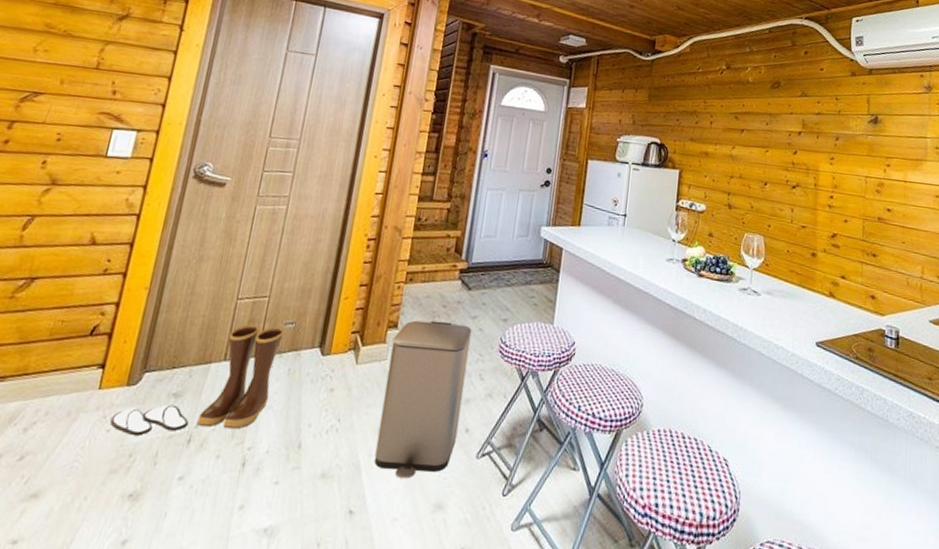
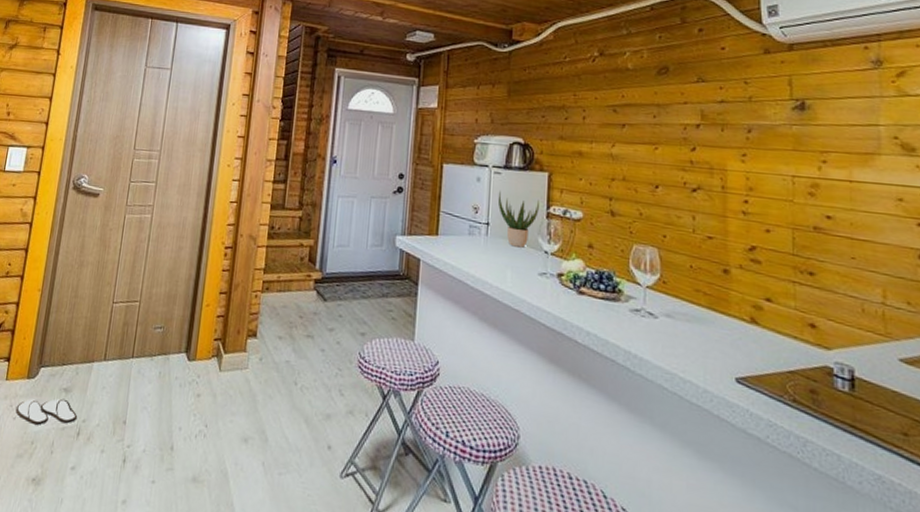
boot: present [196,324,285,430] -> none [84,327,155,427]
pedal bin: present [374,320,472,479] -> none [240,330,330,492]
potted plant: none [635,186,670,237] -> present [497,191,539,248]

